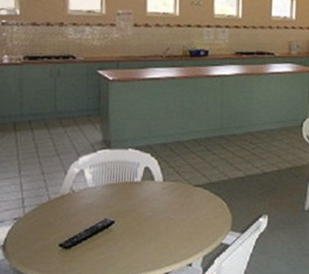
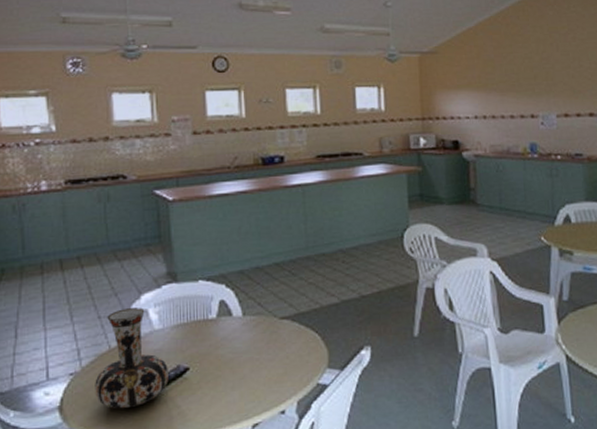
vase: none [34,167,97,252] -> present [95,307,168,409]

